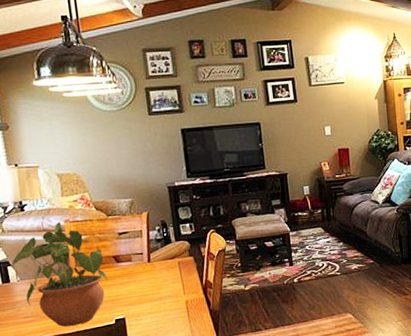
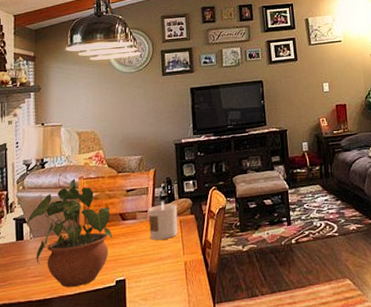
candle: none [144,243,177,281] -> present [148,201,178,240]

